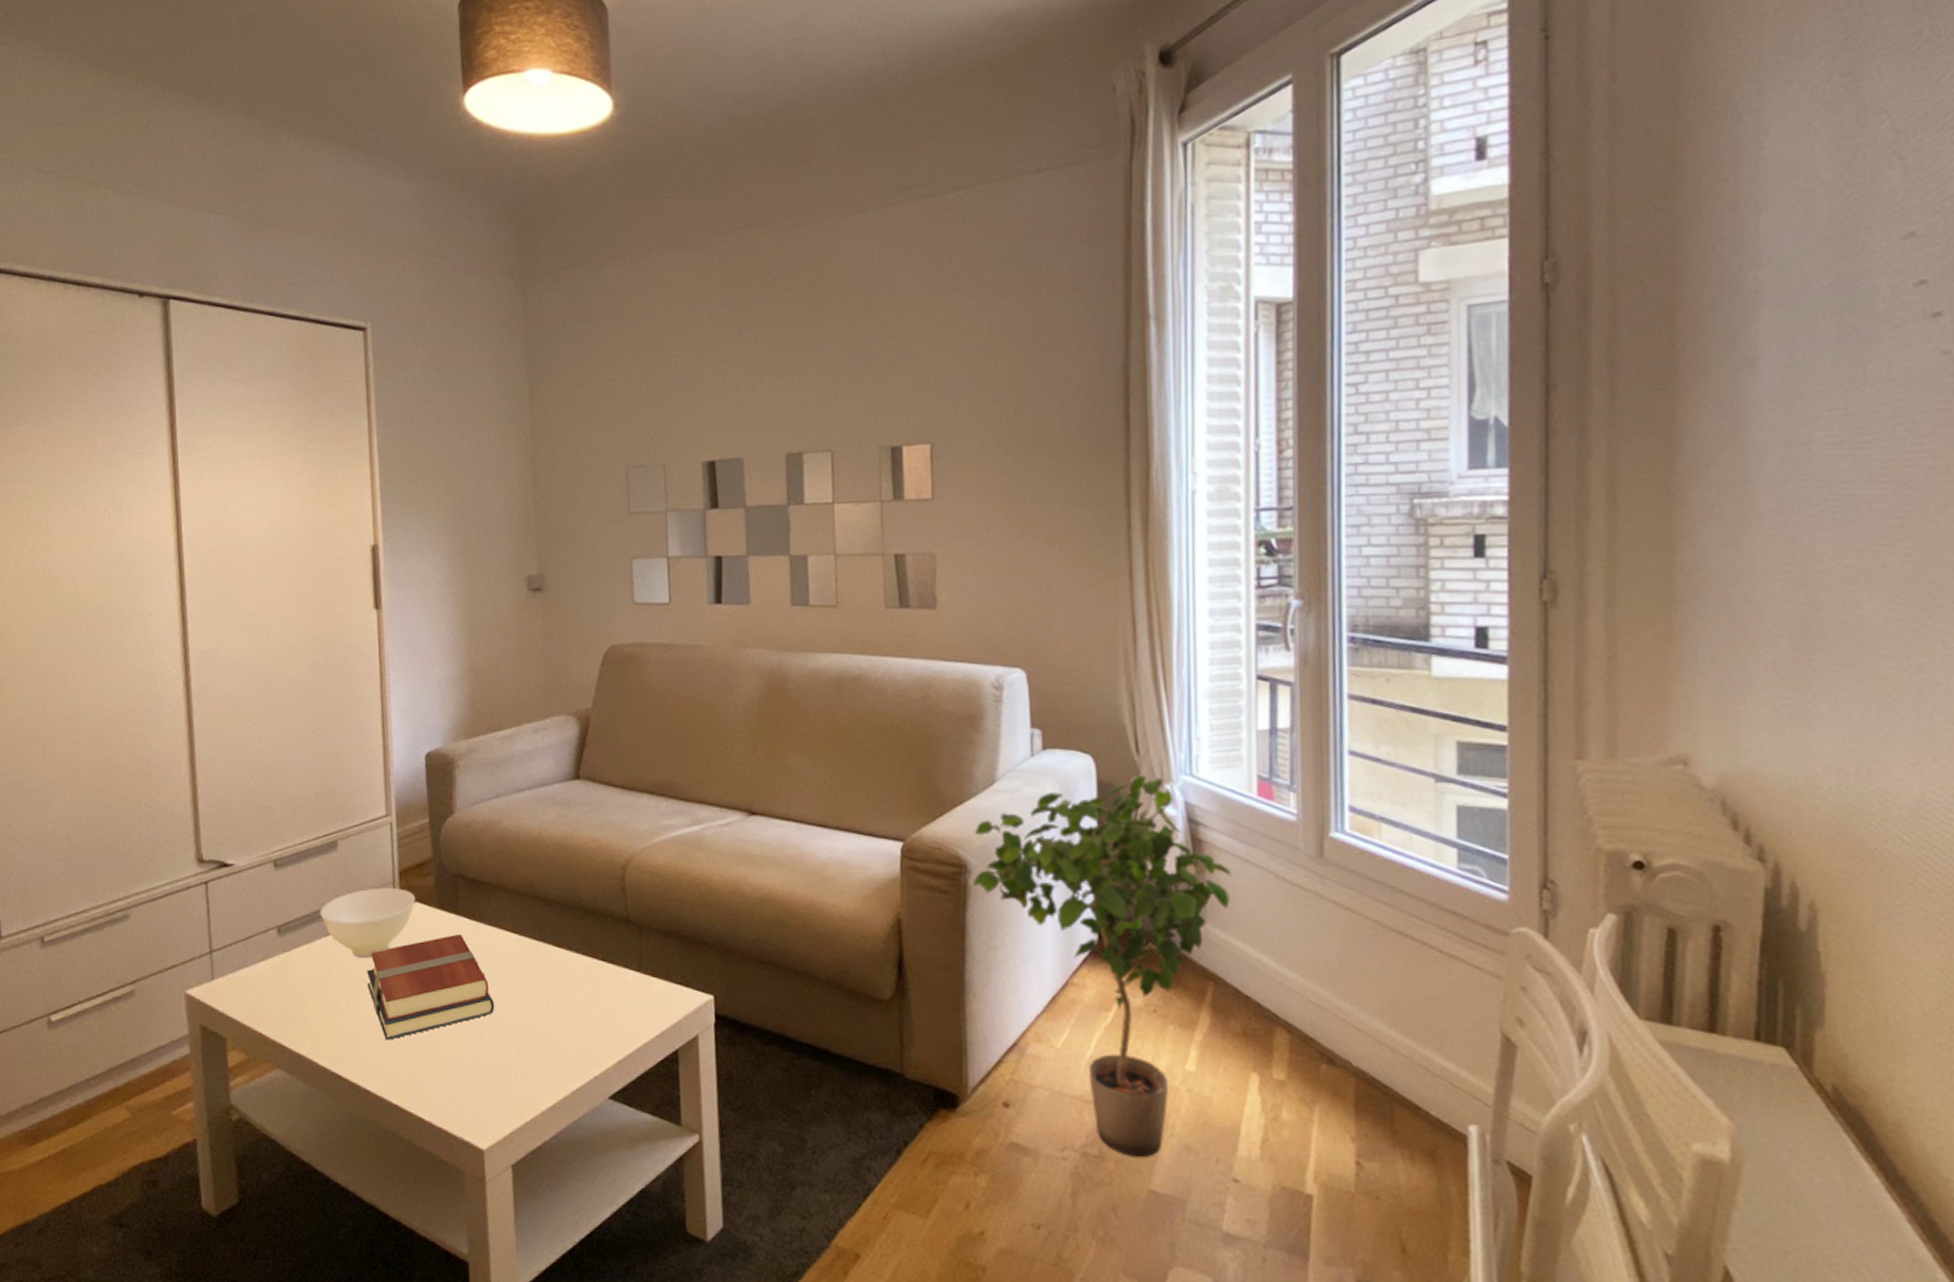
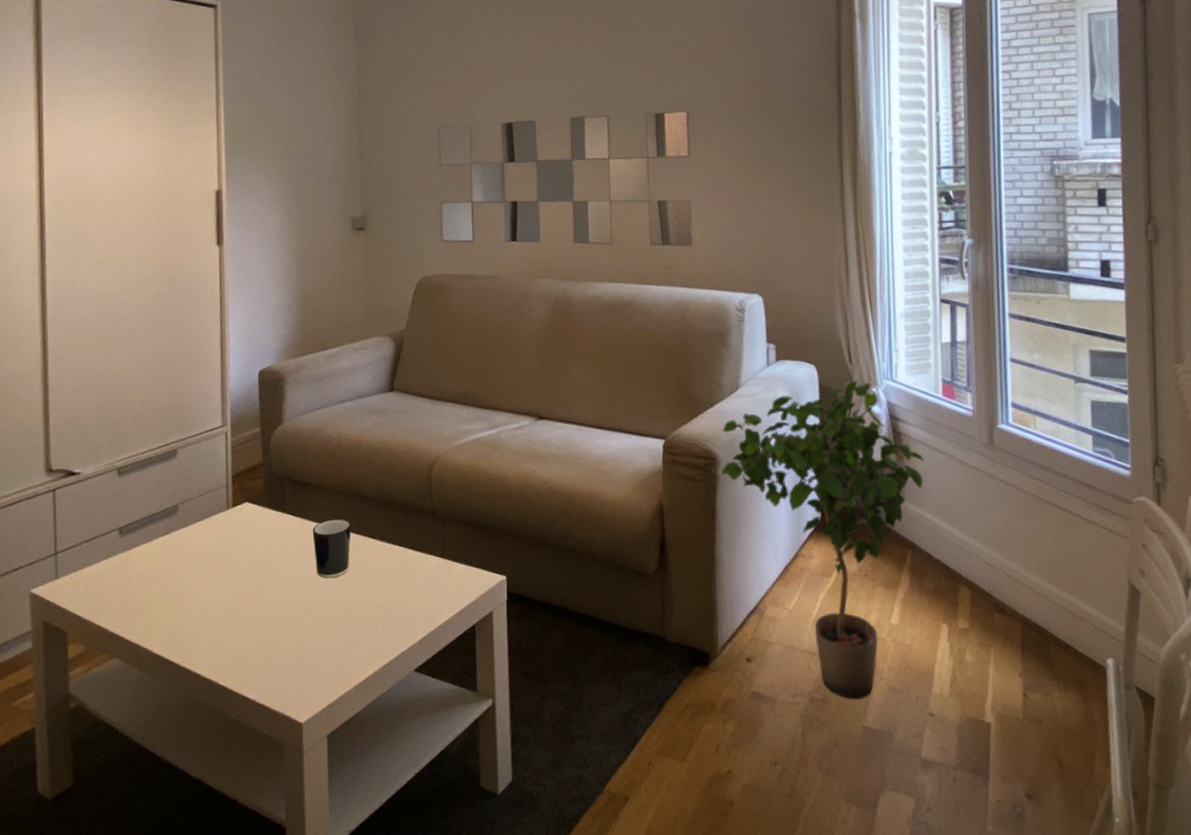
bowl: present [319,887,416,958] -> none [159,490,247,554]
books: present [366,933,495,1040] -> none [199,529,315,628]
mug: none [490,923,534,991] -> present [312,518,351,579]

